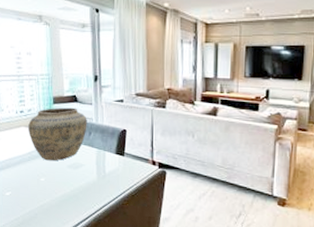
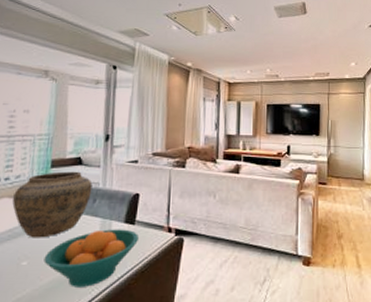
fruit bowl: none [56,158,129,203] -> present [44,229,140,287]

